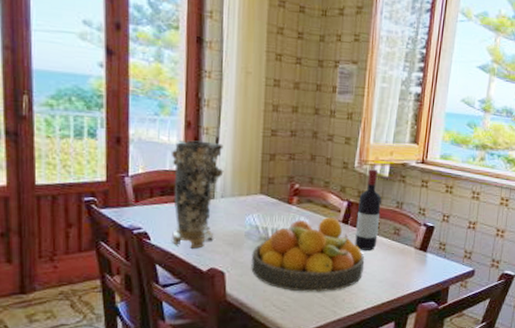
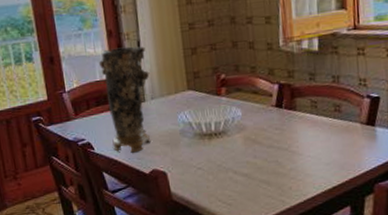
fruit bowl: present [251,216,365,292] -> none [189,102,307,184]
wine bottle: present [355,169,382,251] -> none [290,45,317,135]

